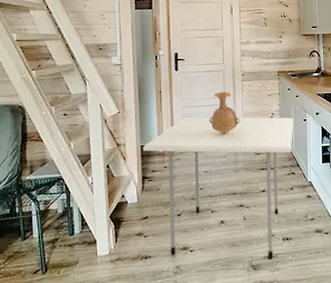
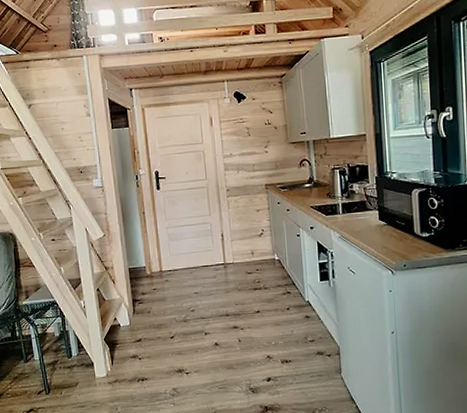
dining table: present [143,117,294,260] -> none [131,233,287,383]
vase: present [209,91,240,135] -> none [195,209,228,254]

